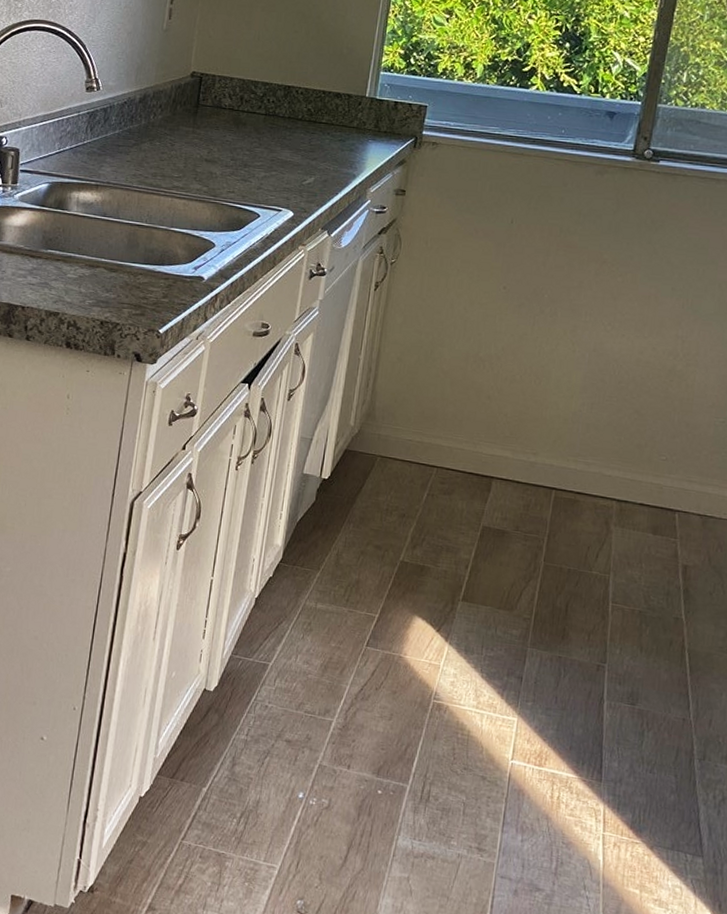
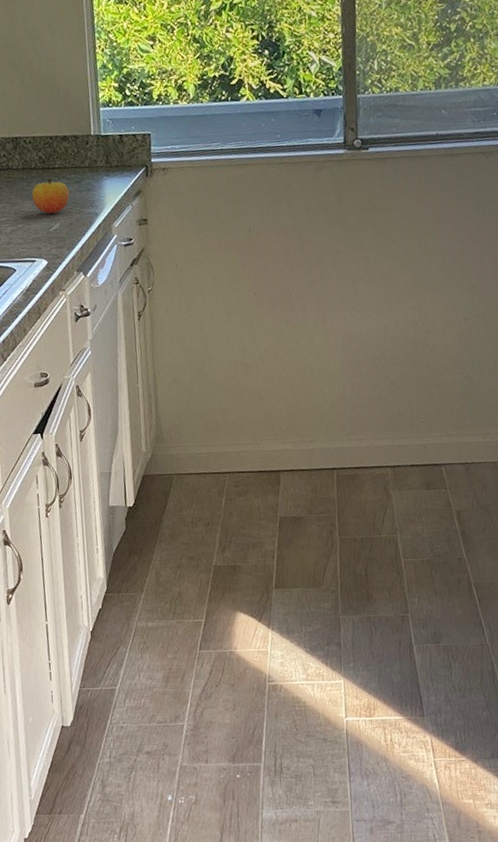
apple: none [291,132,331,167] -> present [31,178,70,214]

